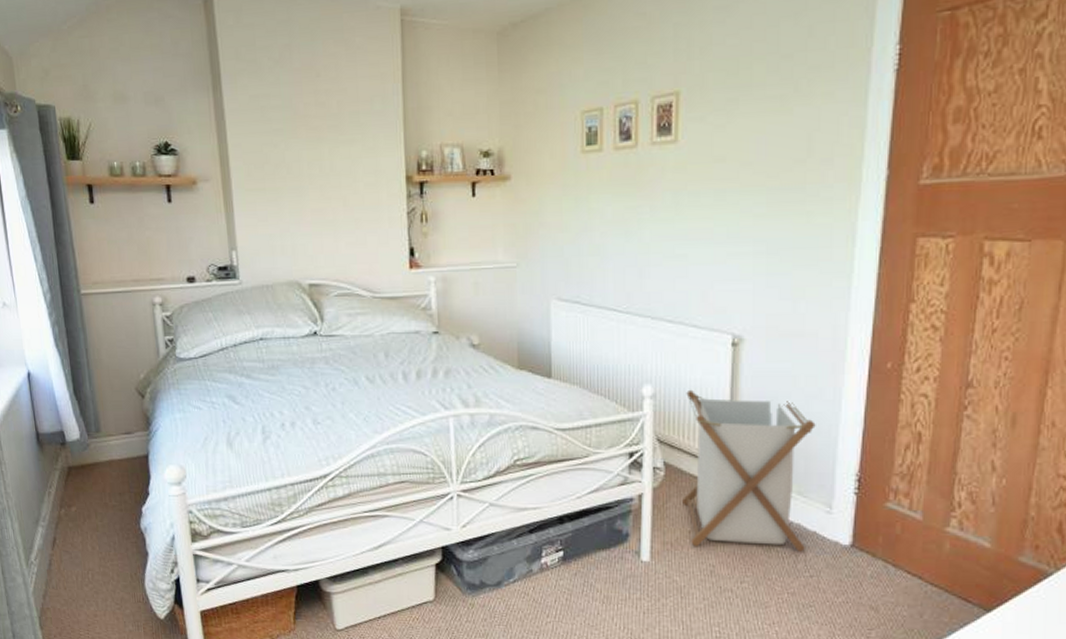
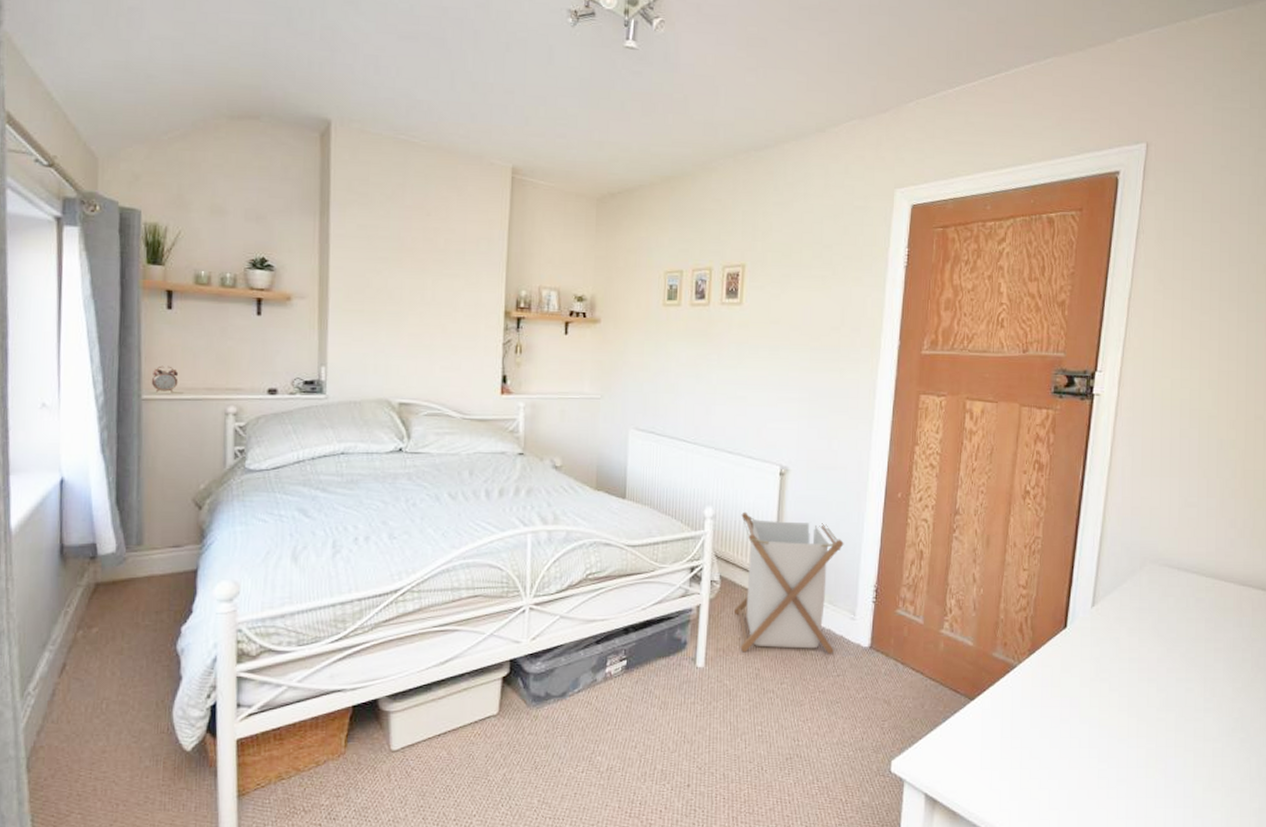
alarm clock: none [86,260,109,287] -> present [151,365,179,393]

